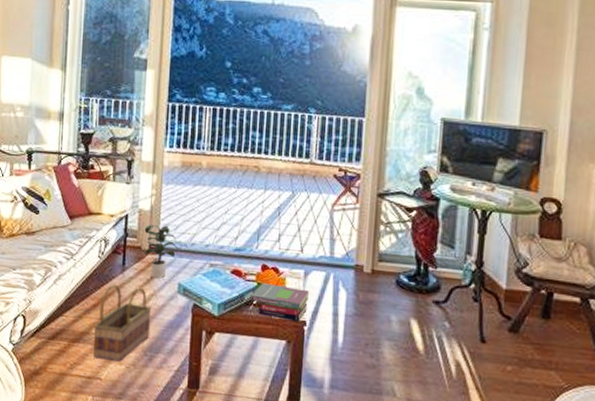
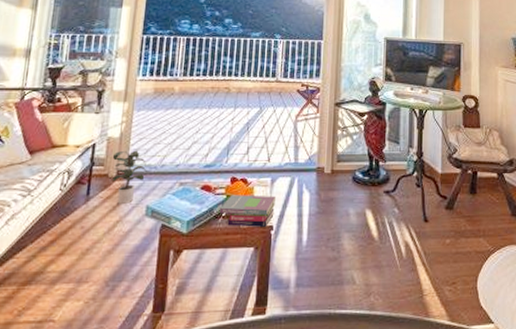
basket: present [93,284,152,362] -> none [47,215,117,299]

